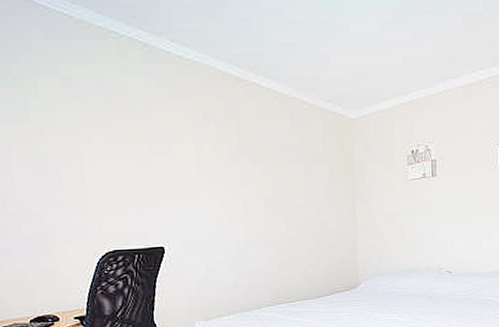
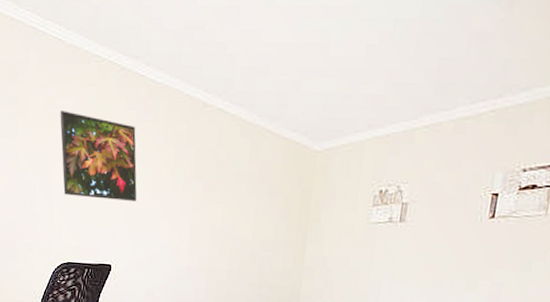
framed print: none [78,90,182,181] -> present [60,110,137,201]

